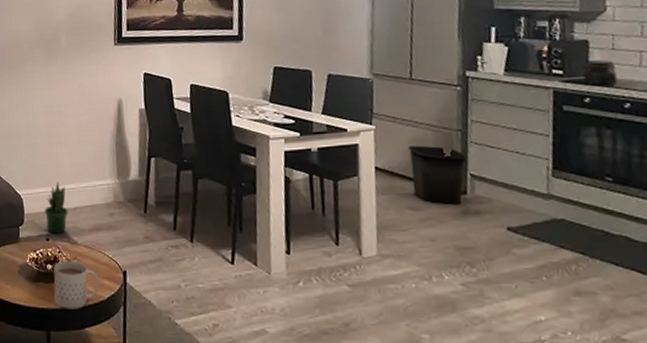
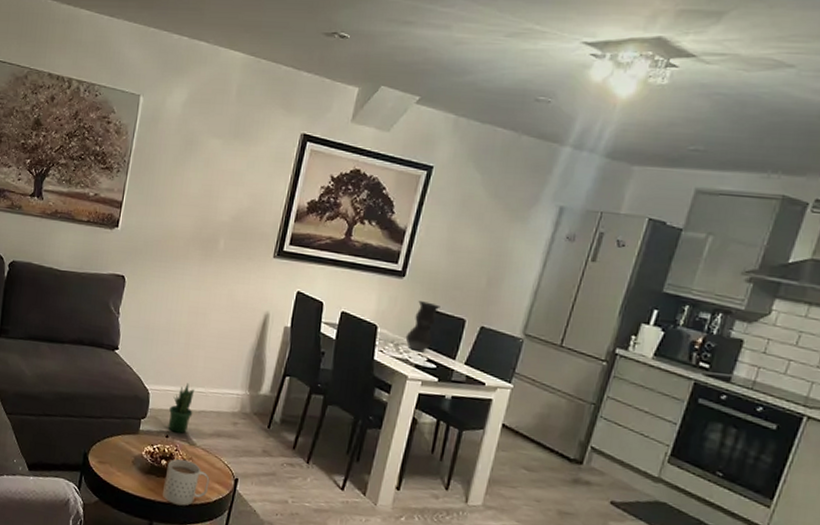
vase: none [257,60,285,111] -> present [405,301,440,353]
waste bin: present [408,145,468,205] -> none [532,410,594,473]
jar: present [582,59,618,86] -> none [726,359,761,387]

